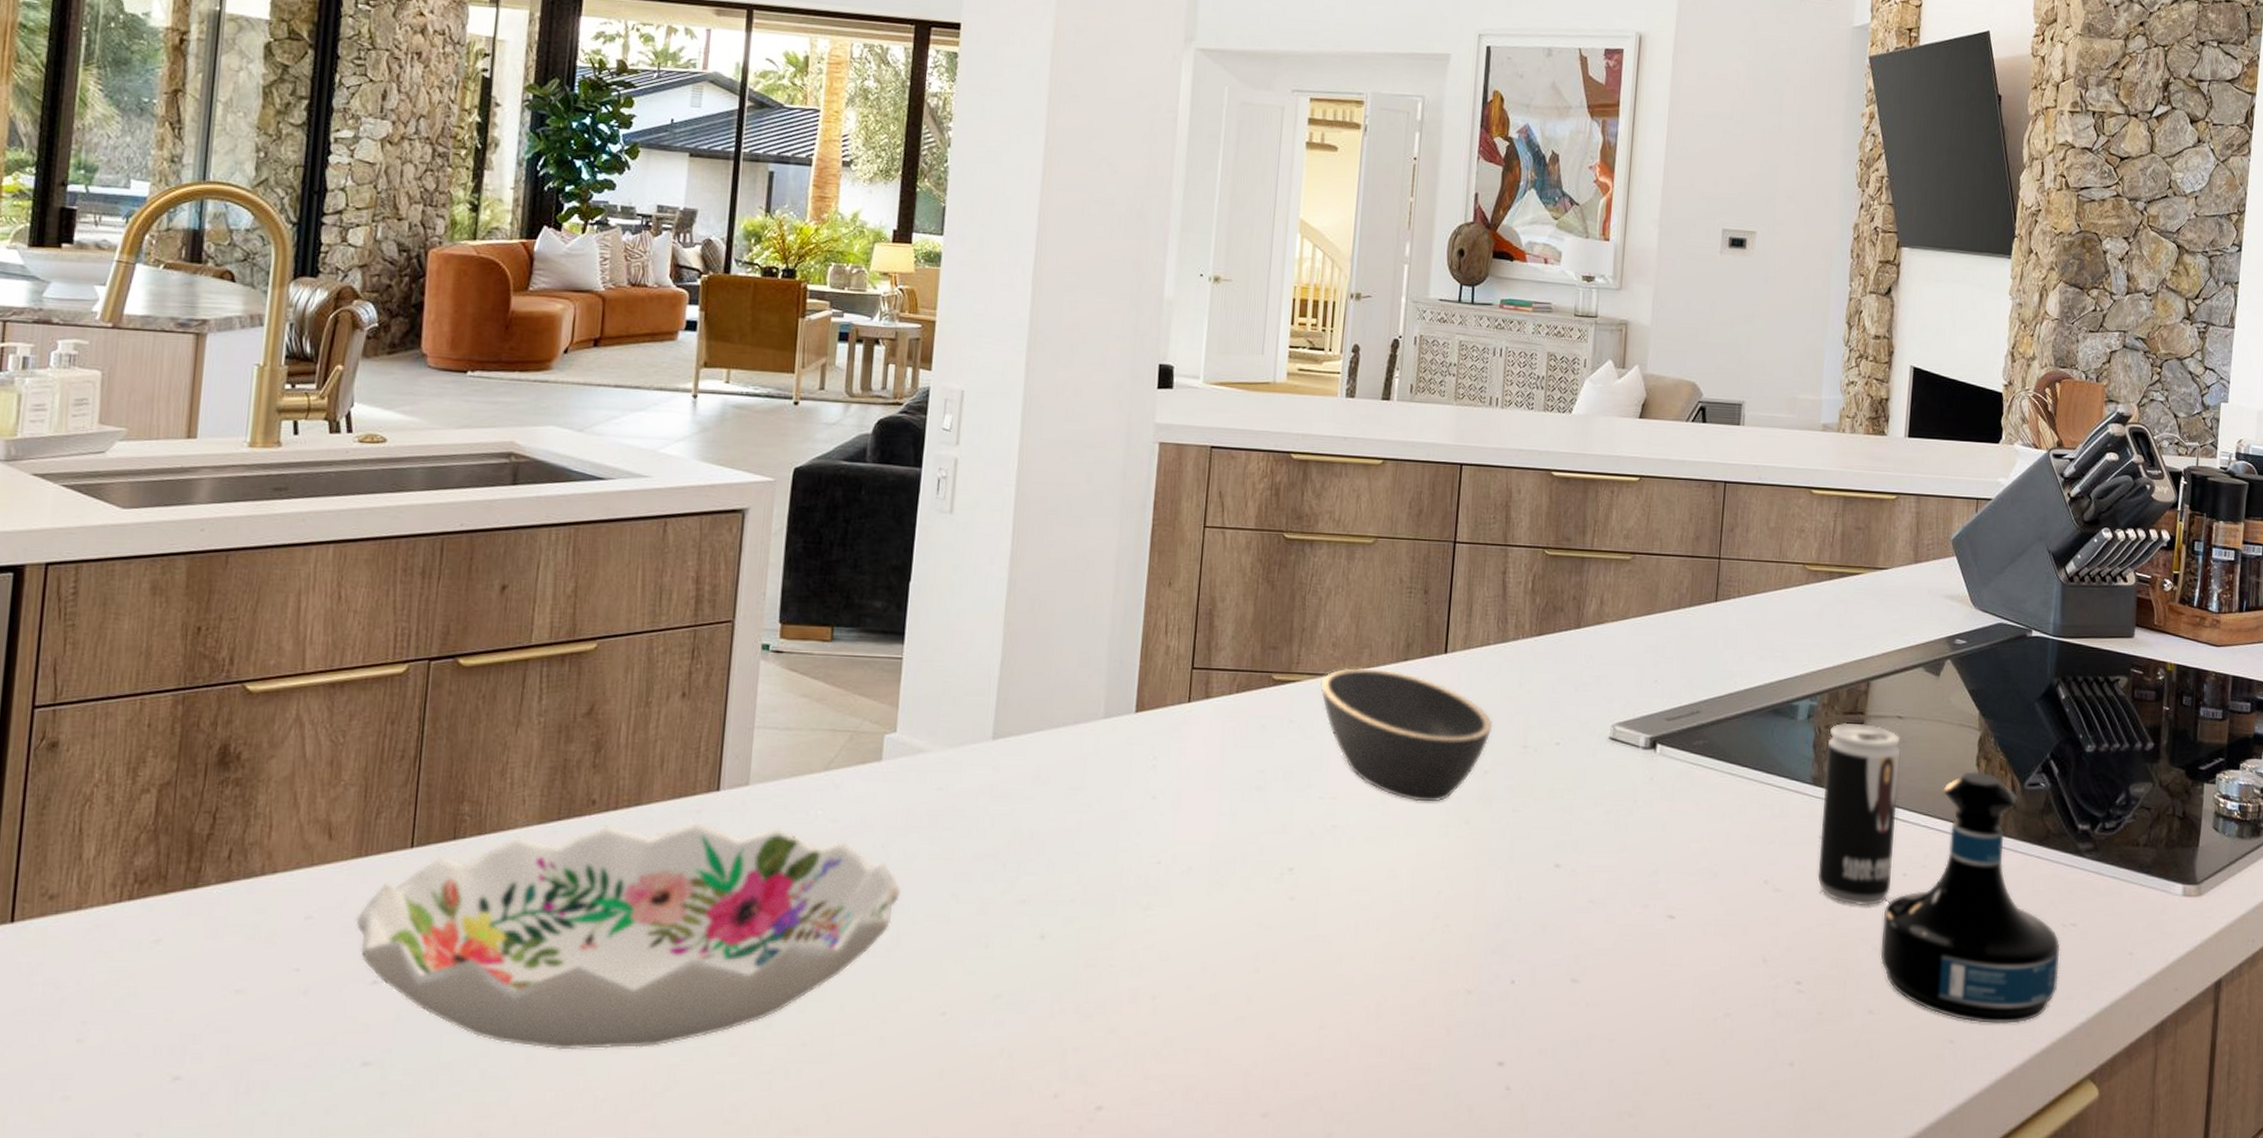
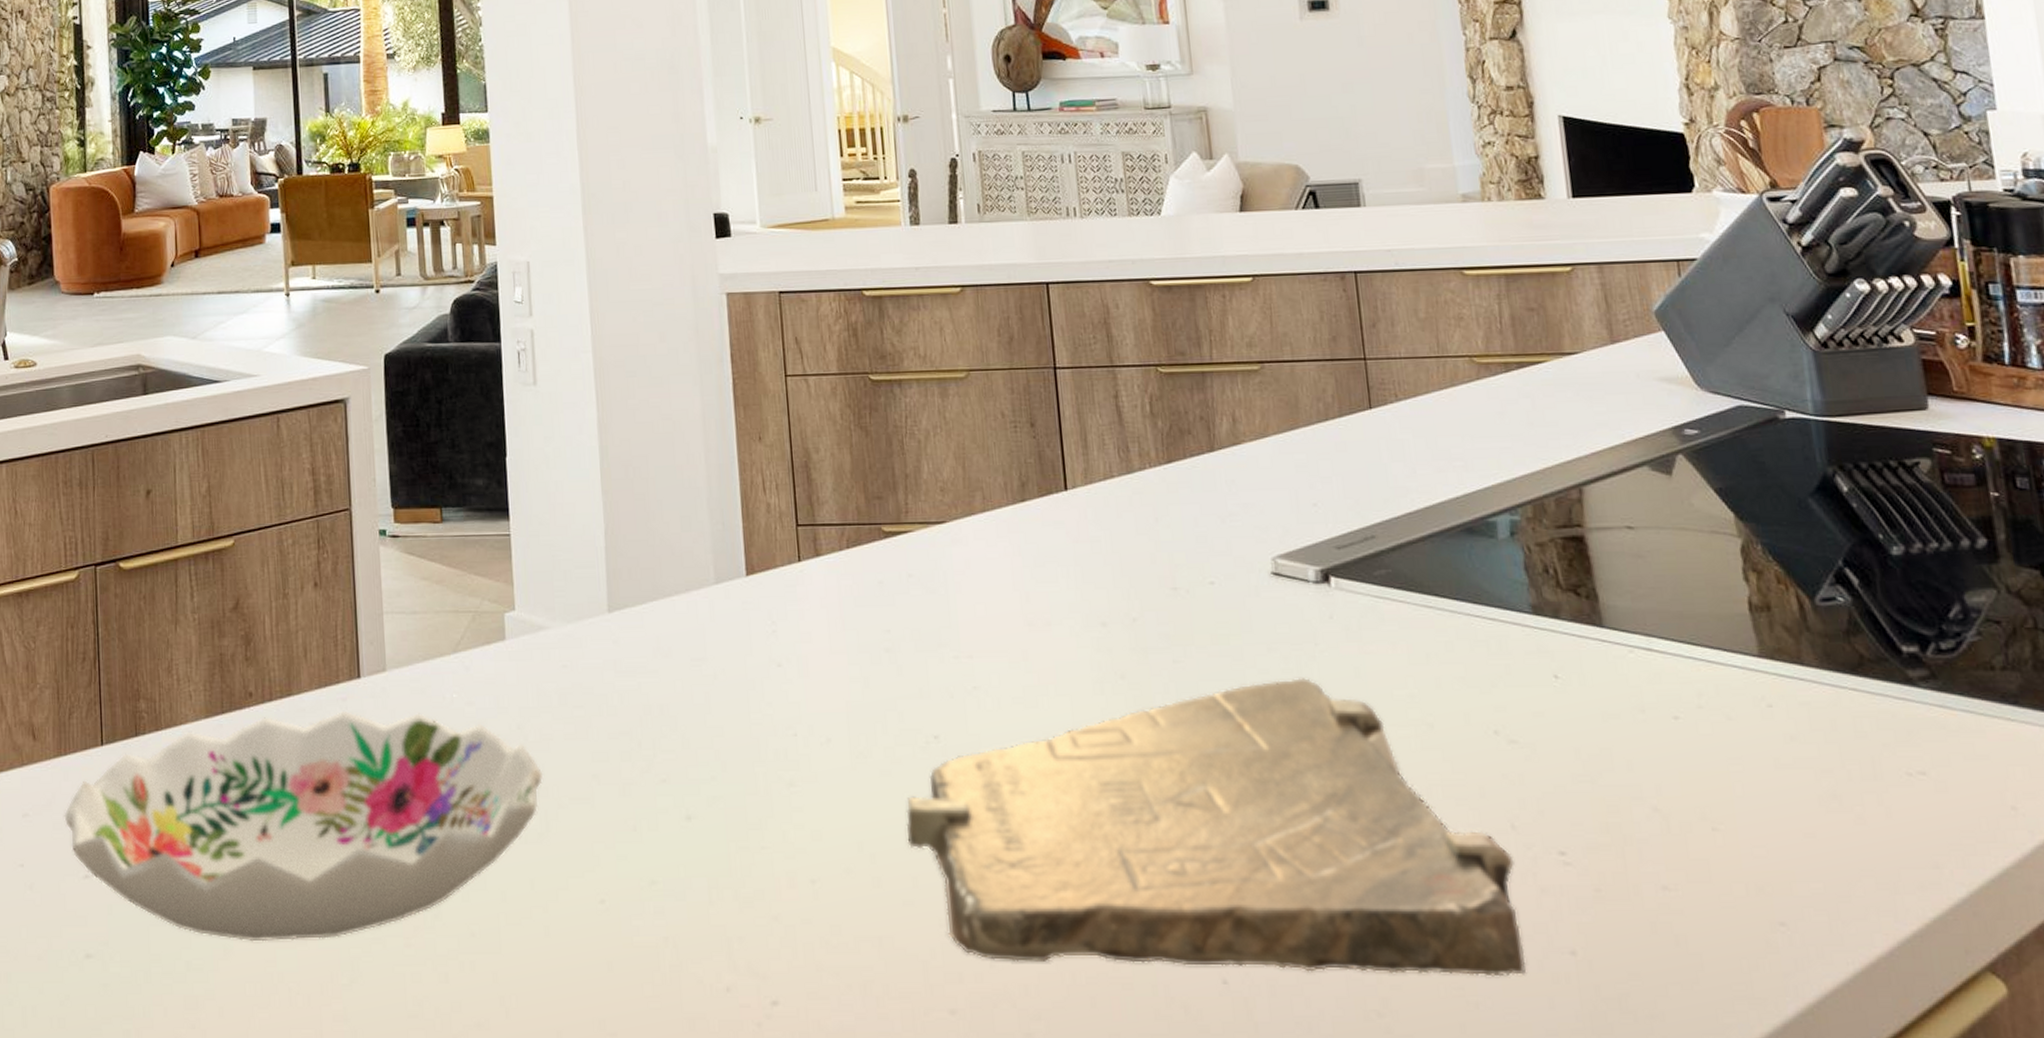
cutting board: none [1248,830,1760,1084] -> present [906,678,1526,977]
bowl: present [1320,668,1493,802] -> none [934,512,1134,657]
beverage can: present [1817,722,1901,906] -> none [1542,538,1661,758]
tequila bottle: present [1880,771,2061,1023] -> none [1656,587,1917,900]

